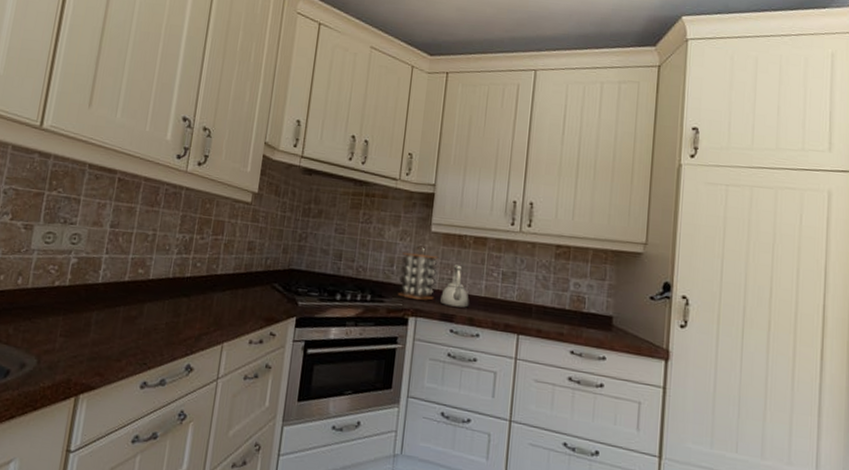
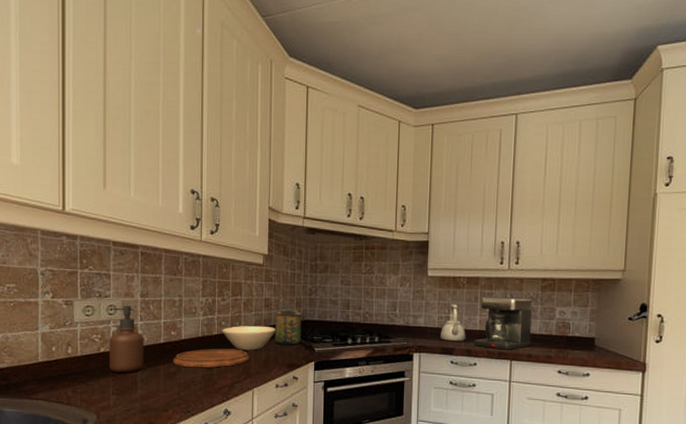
soap dispenser: none [61,235,107,313] -> present [108,305,144,373]
cutting board: none [134,292,224,315] -> present [172,348,250,368]
bowl: none [195,269,257,299] -> present [221,326,275,351]
canister: none [253,255,288,297] -> present [274,310,301,345]
spice rack: present [398,247,438,301] -> none [402,291,436,339]
coffee maker: none [477,260,545,323] -> present [474,296,532,350]

